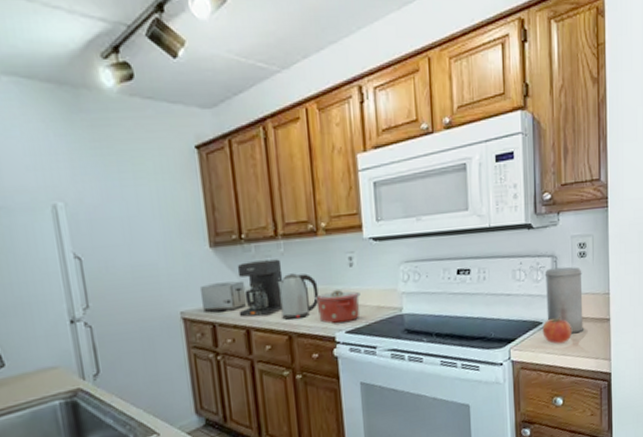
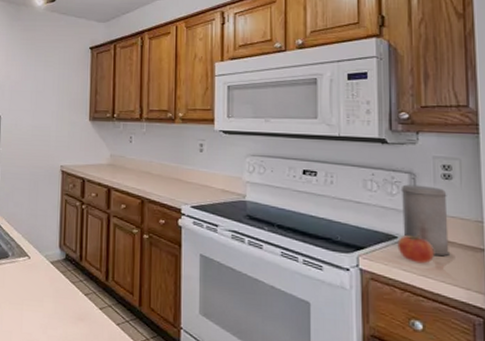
toaster: present [199,280,247,313] -> none [76,148,112,173]
coffee maker: present [237,259,283,318] -> none [104,135,143,181]
kettle: present [277,273,319,320] -> none [137,150,171,188]
casserole: present [314,289,361,324] -> none [167,168,208,199]

